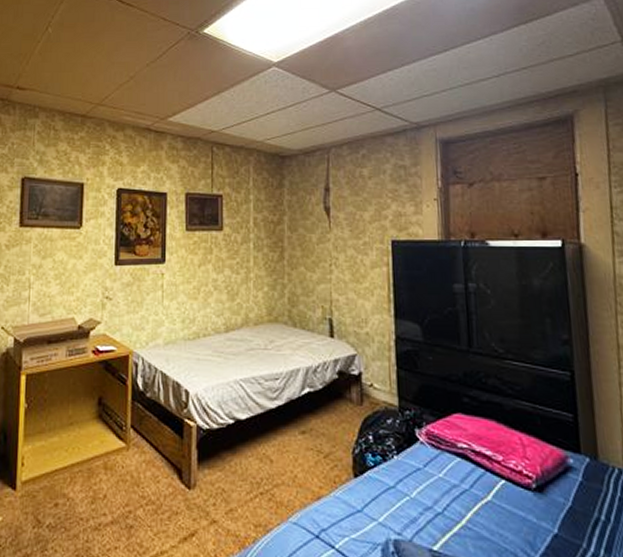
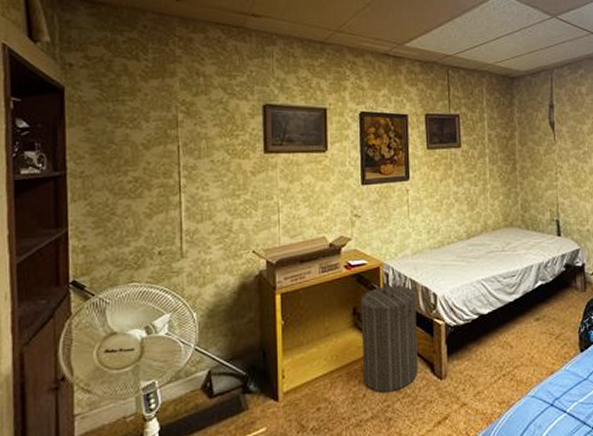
laundry hamper: none [105,373,167,496] -> present [360,282,418,392]

